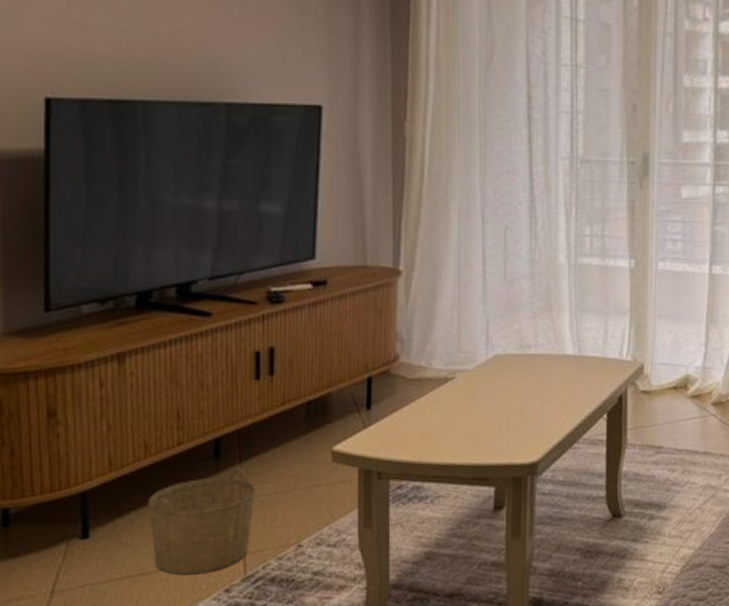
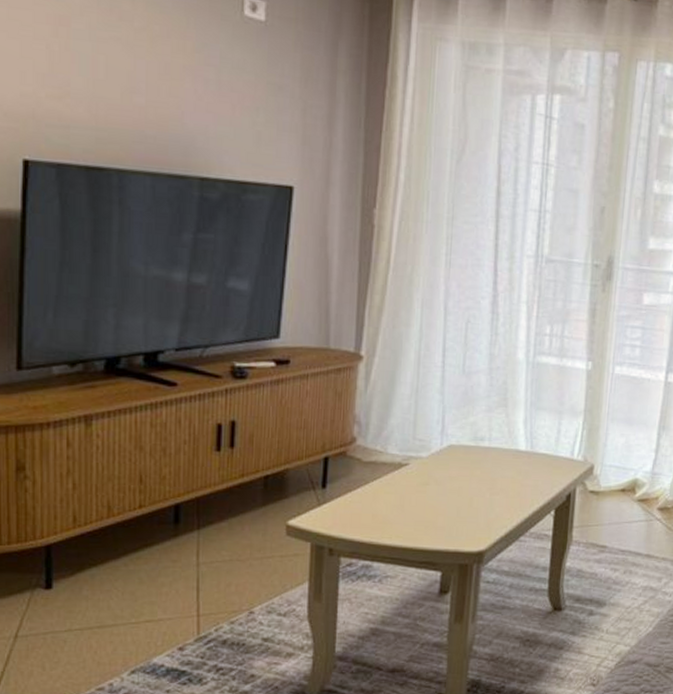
basket: present [147,468,257,575] -> none [108,534,213,631]

